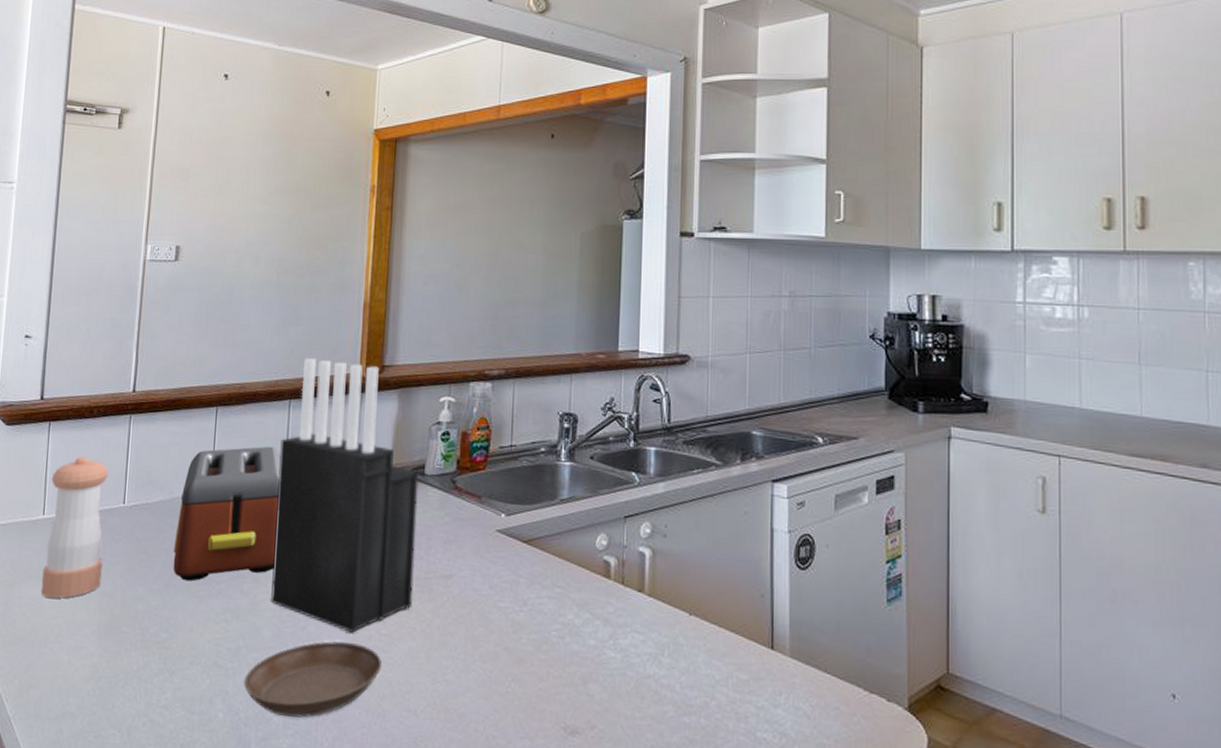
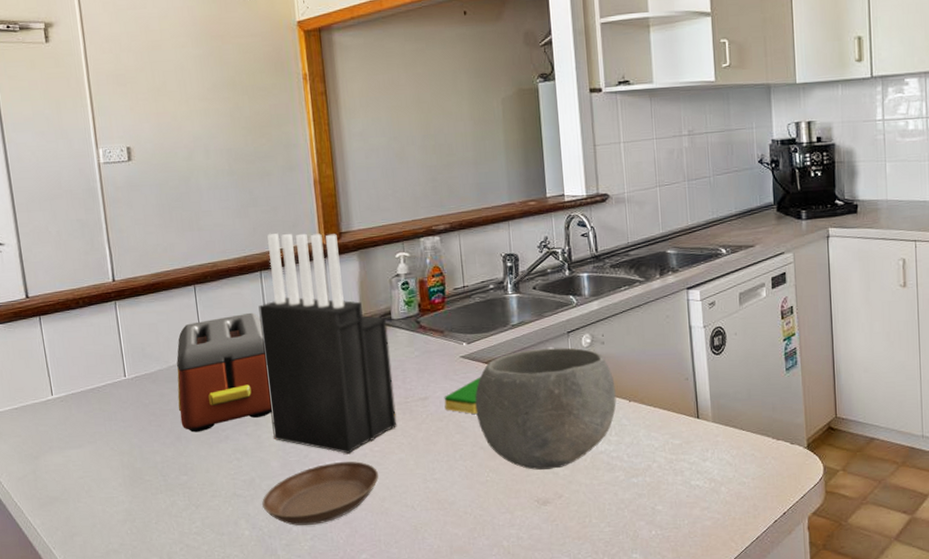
pepper shaker: present [40,456,109,599] -> none [52,342,119,462]
dish sponge: none [470,558,516,604] -> present [444,377,481,414]
bowl: none [505,532,674,690] -> present [475,347,617,470]

